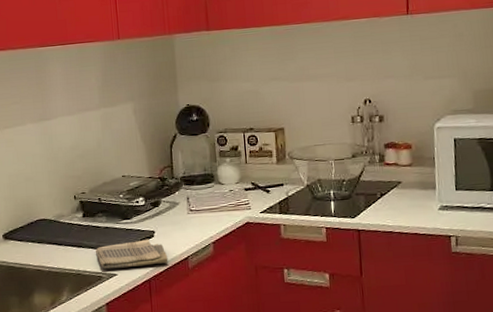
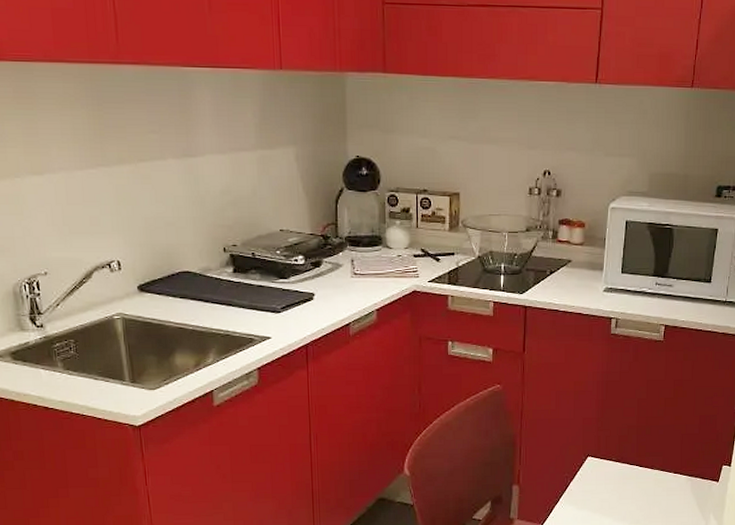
dish towel: present [95,239,168,269] -> none [246,301,328,332]

